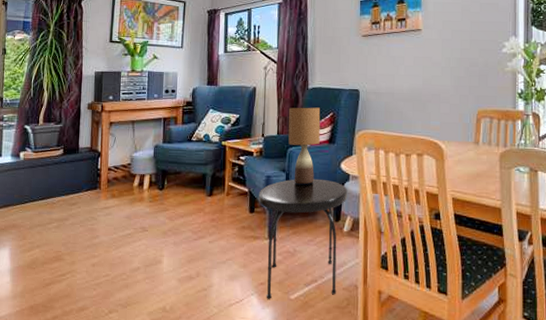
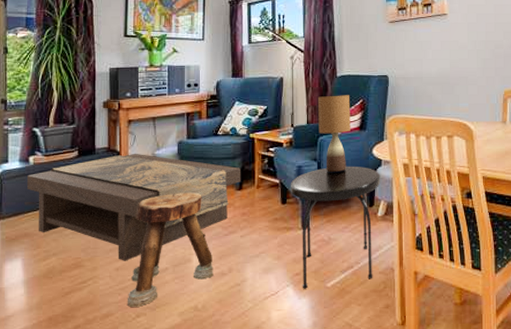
coffee table: none [17,154,212,258] -> present [26,153,241,261]
stool: none [100,195,182,303] -> present [127,192,214,307]

